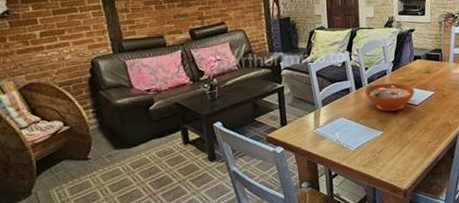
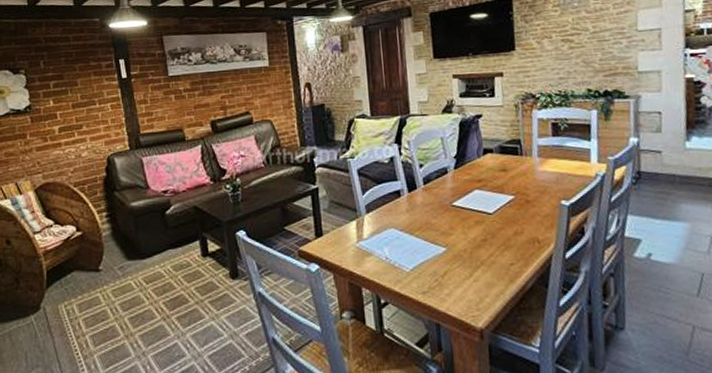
decorative bowl: present [365,83,415,111] -> none [420,183,488,221]

